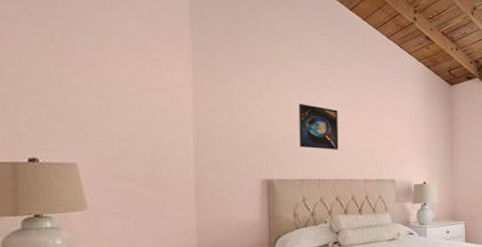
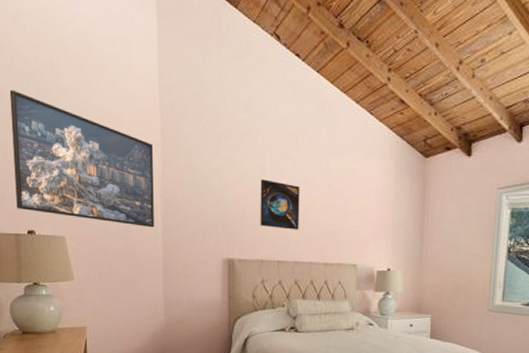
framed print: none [9,11,185,152] -> present [9,90,154,228]

